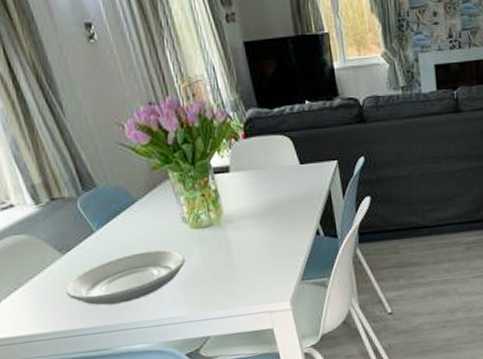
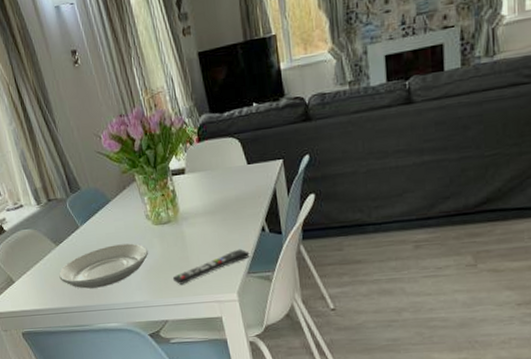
remote control: none [216,253,304,295] -> present [173,248,250,285]

